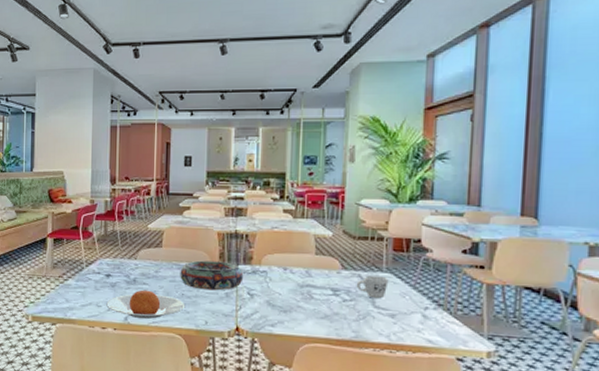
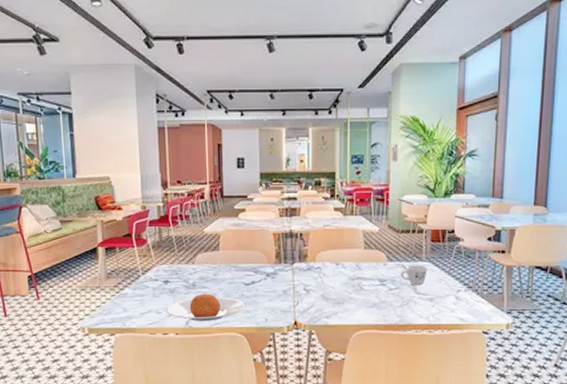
decorative bowl: present [180,260,244,291] -> none [238,261,300,289]

